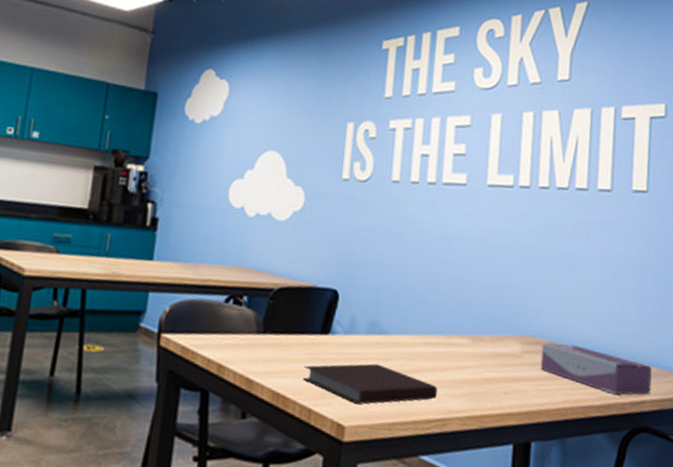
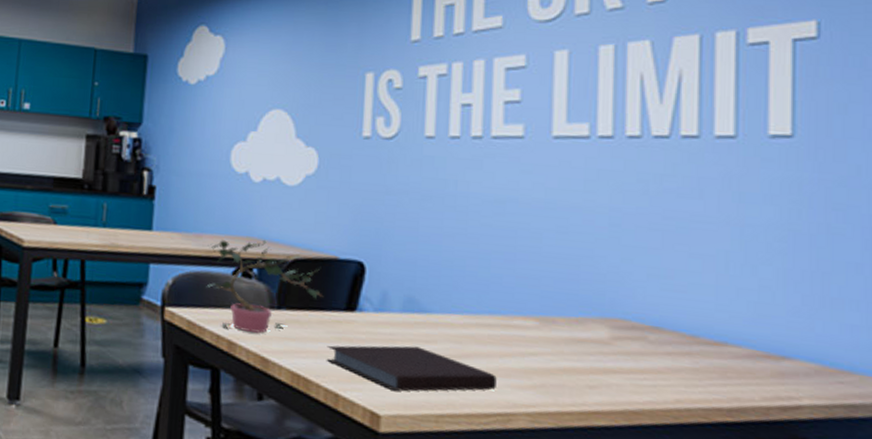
potted plant: none [200,270,303,357] -> present [206,240,324,334]
tissue box: present [540,343,652,395] -> none [639,328,812,398]

